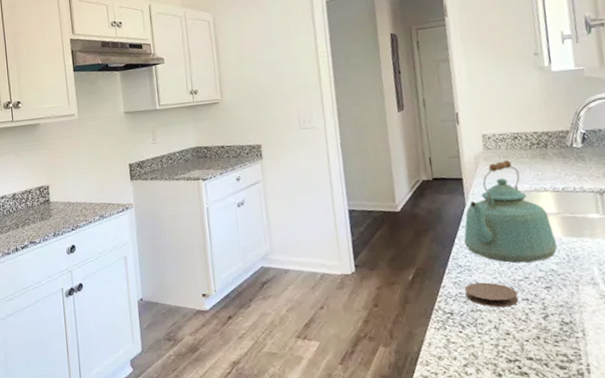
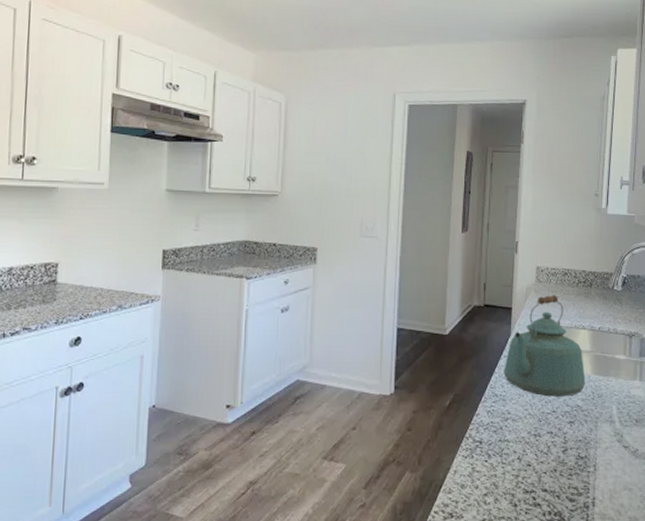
coaster: present [464,282,519,307] -> none [496,413,544,438]

